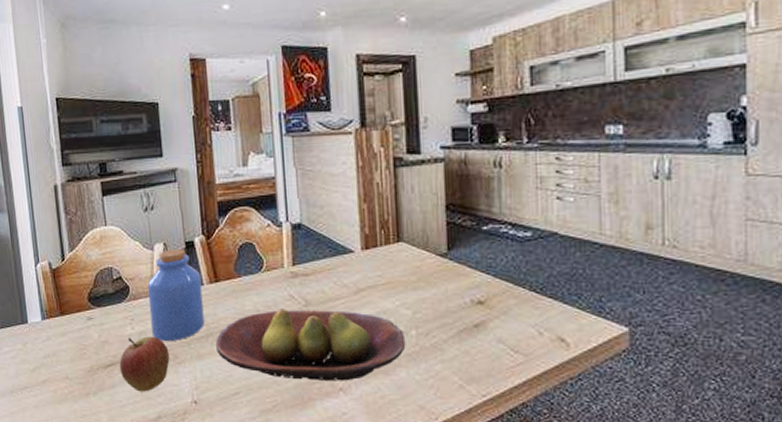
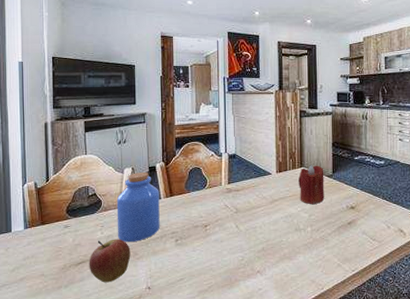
fruit bowl: present [216,309,406,381] -> none [168,215,304,267]
candle: none [395,237,436,297] -> present [298,164,325,205]

